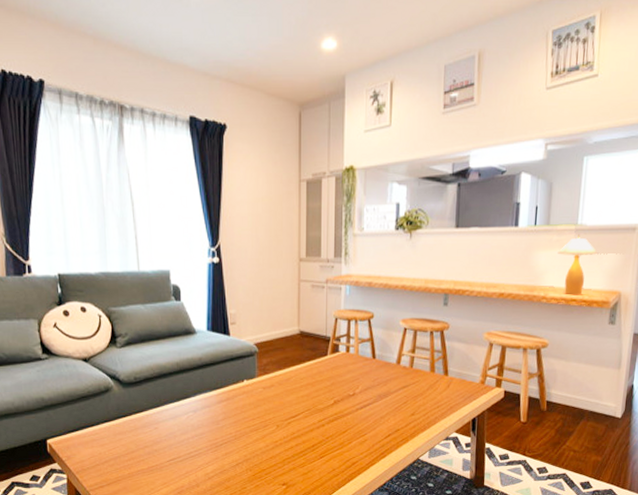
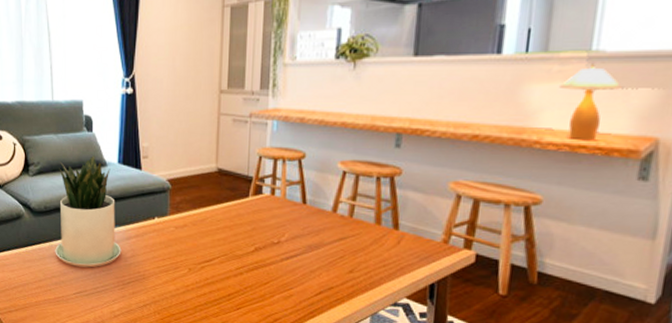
planter: none [147,324,213,434] -> present [55,156,122,268]

